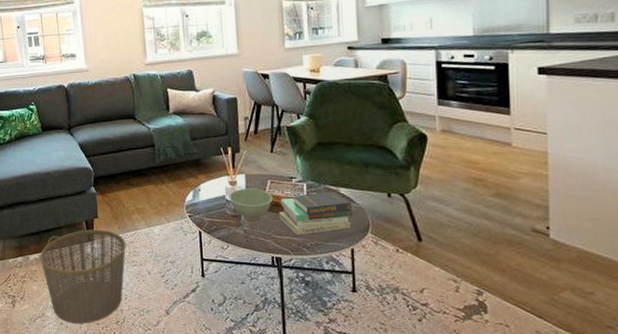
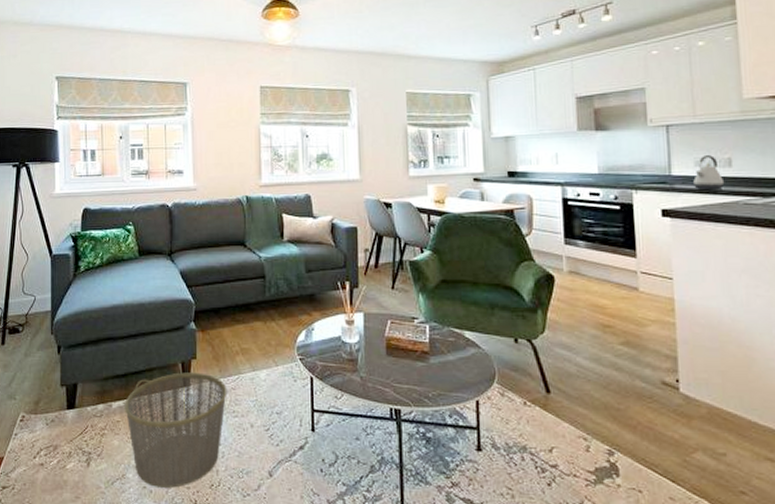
bowl: present [229,188,273,221] -> none [345,328,393,366]
books: present [278,191,353,236] -> none [398,334,478,384]
kettle: none [573,11,606,47] -> present [693,155,725,191]

